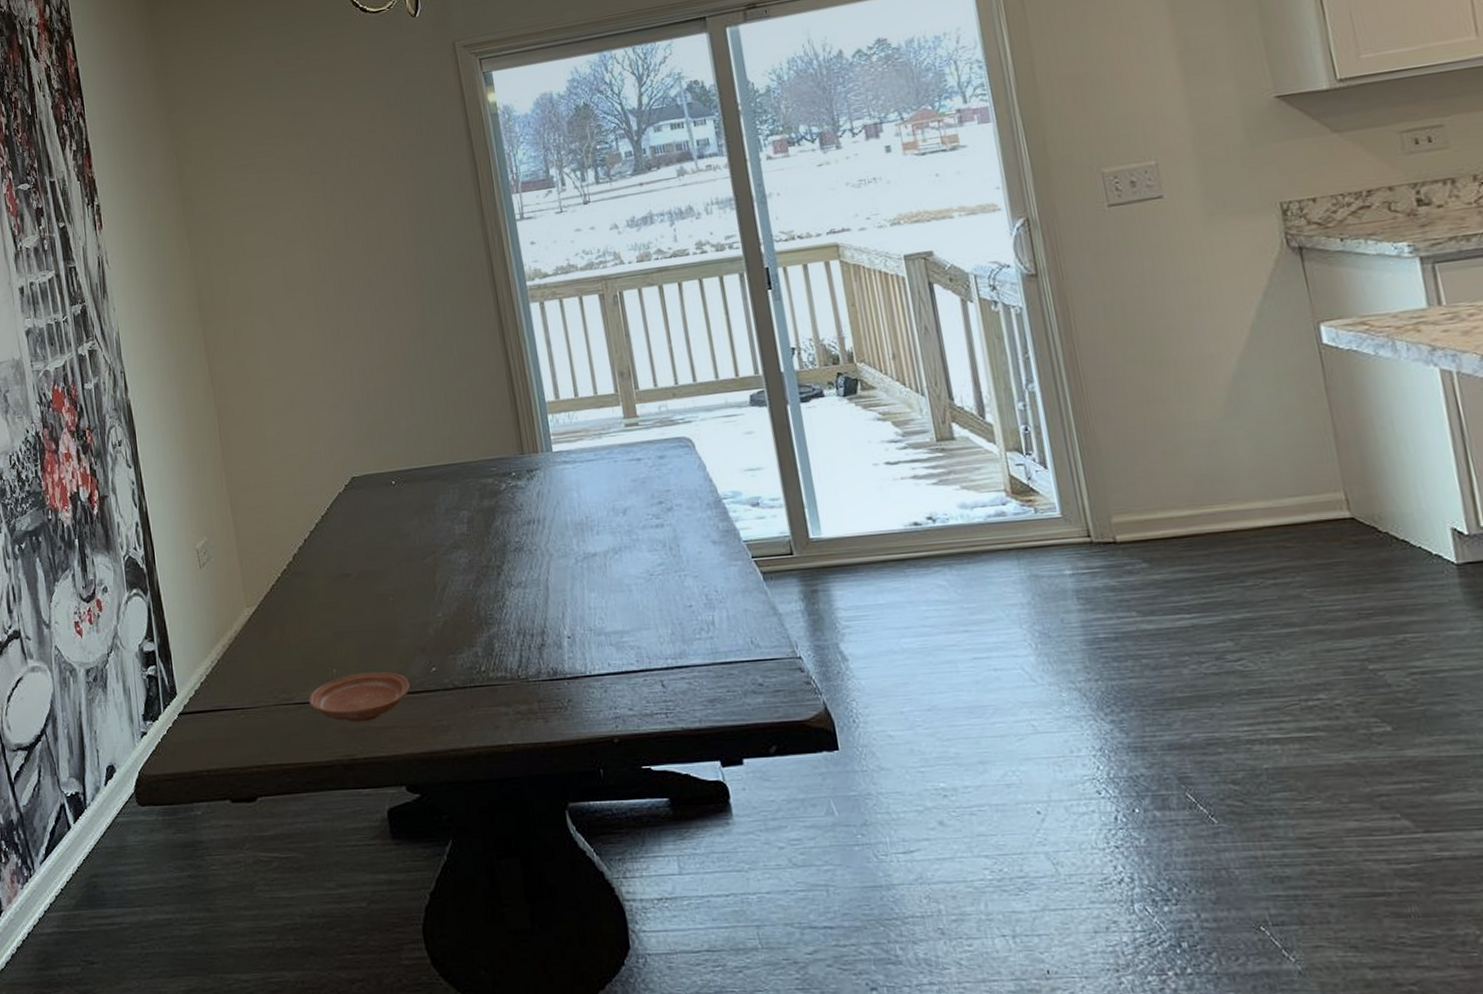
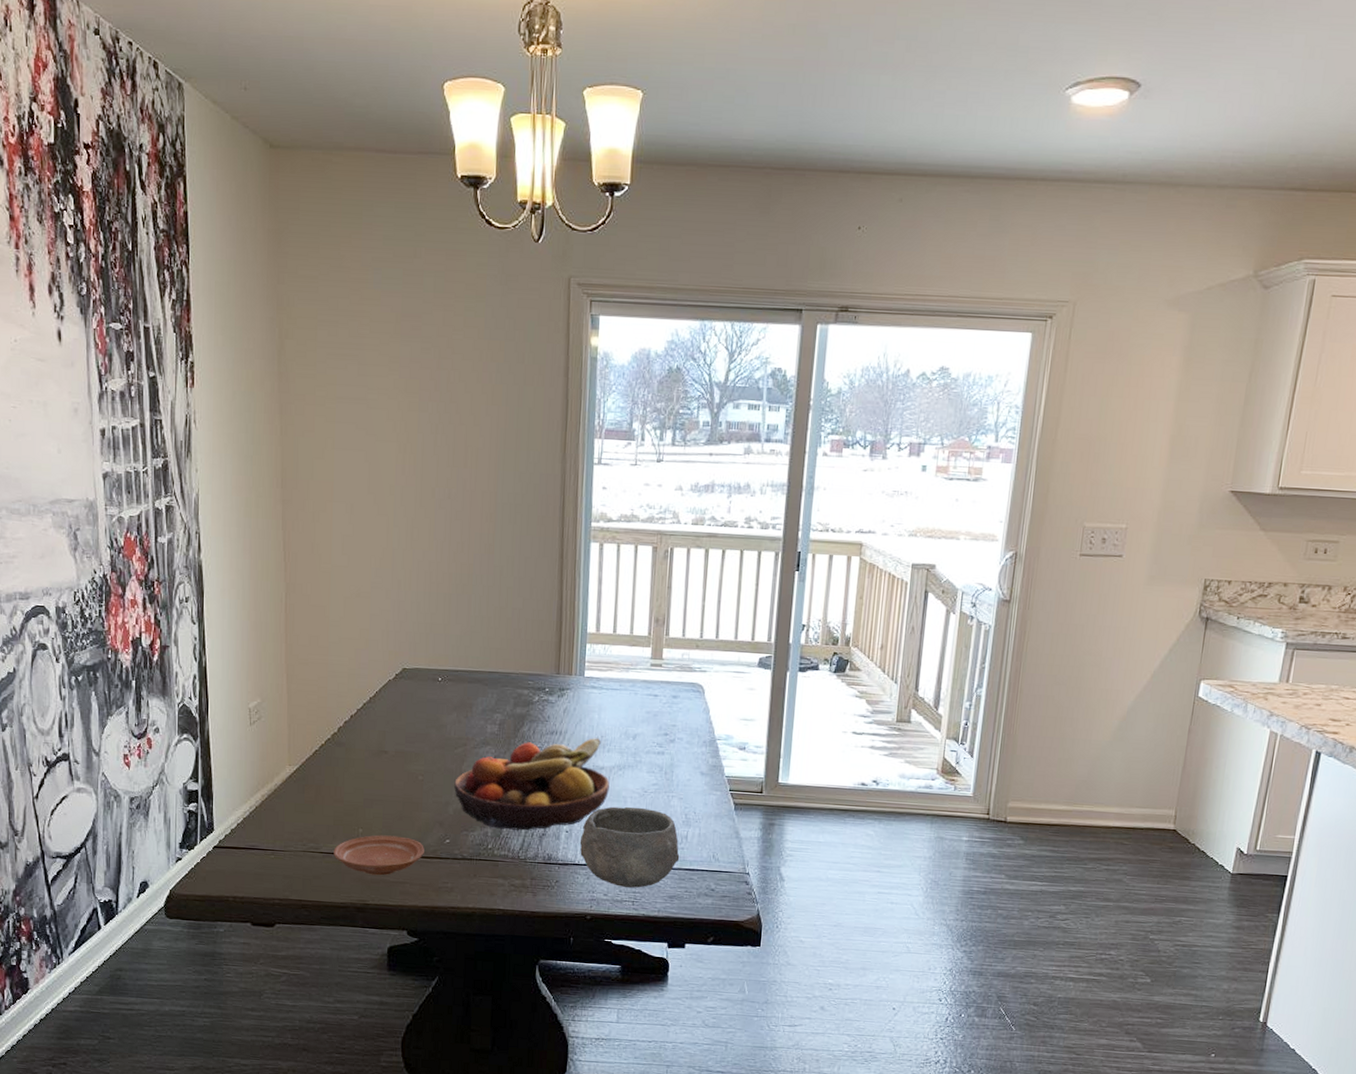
fruit bowl: none [429,520,609,646] -> present [454,738,610,831]
bowl: none [586,594,711,697] -> present [579,806,680,888]

